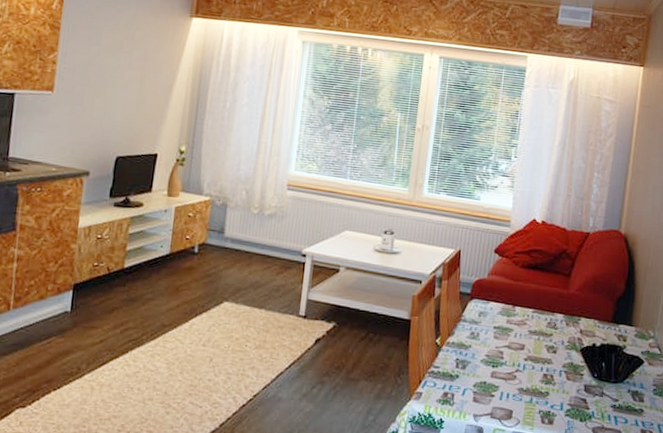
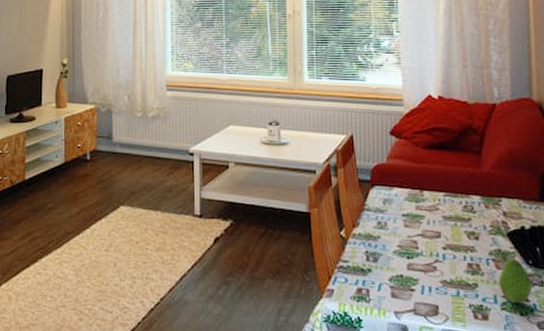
fruit: none [566,371,594,410] -> present [498,258,532,303]

